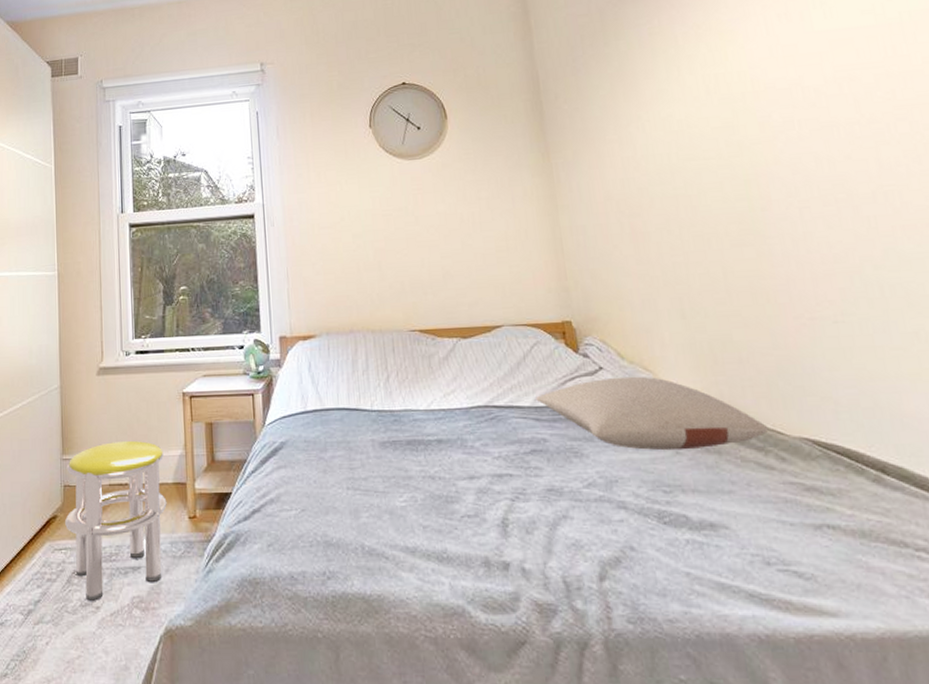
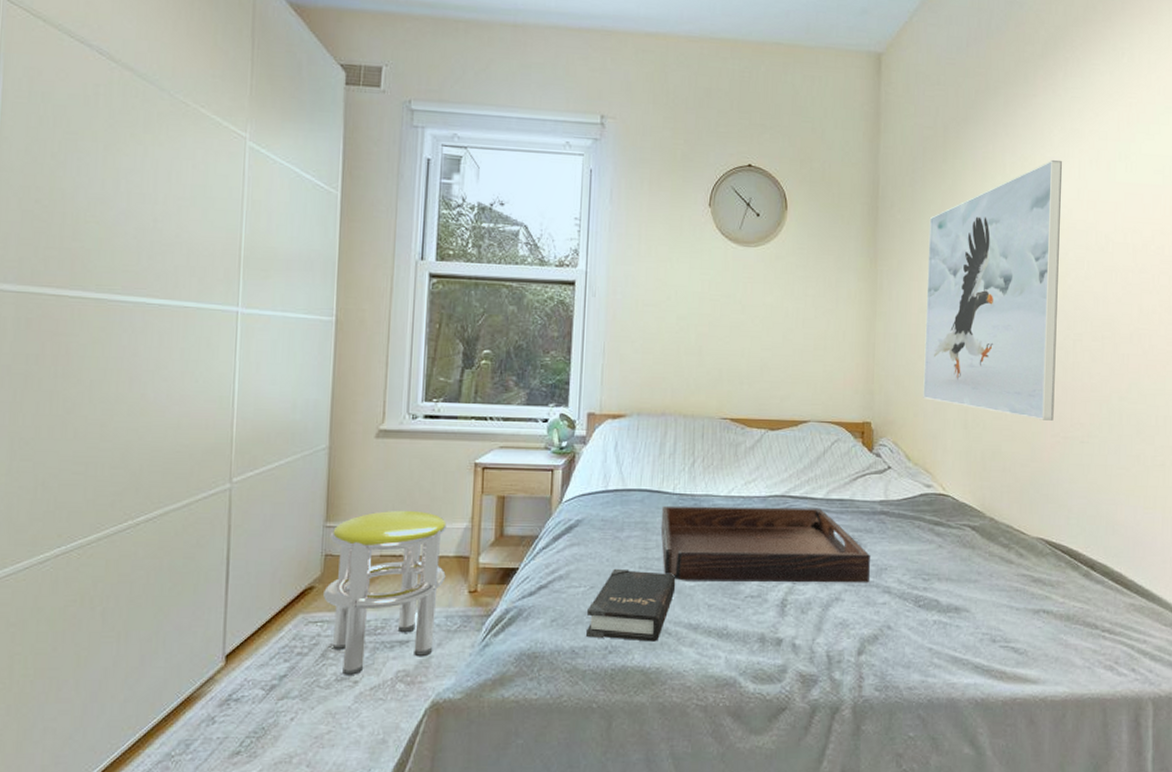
hardback book: none [301,490,387,567] -> present [586,568,676,642]
serving tray: none [361,417,599,501] -> present [660,505,870,583]
pillow: present [536,376,768,451] -> none [829,476,1014,544]
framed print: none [599,20,793,302] -> present [923,159,1062,421]

